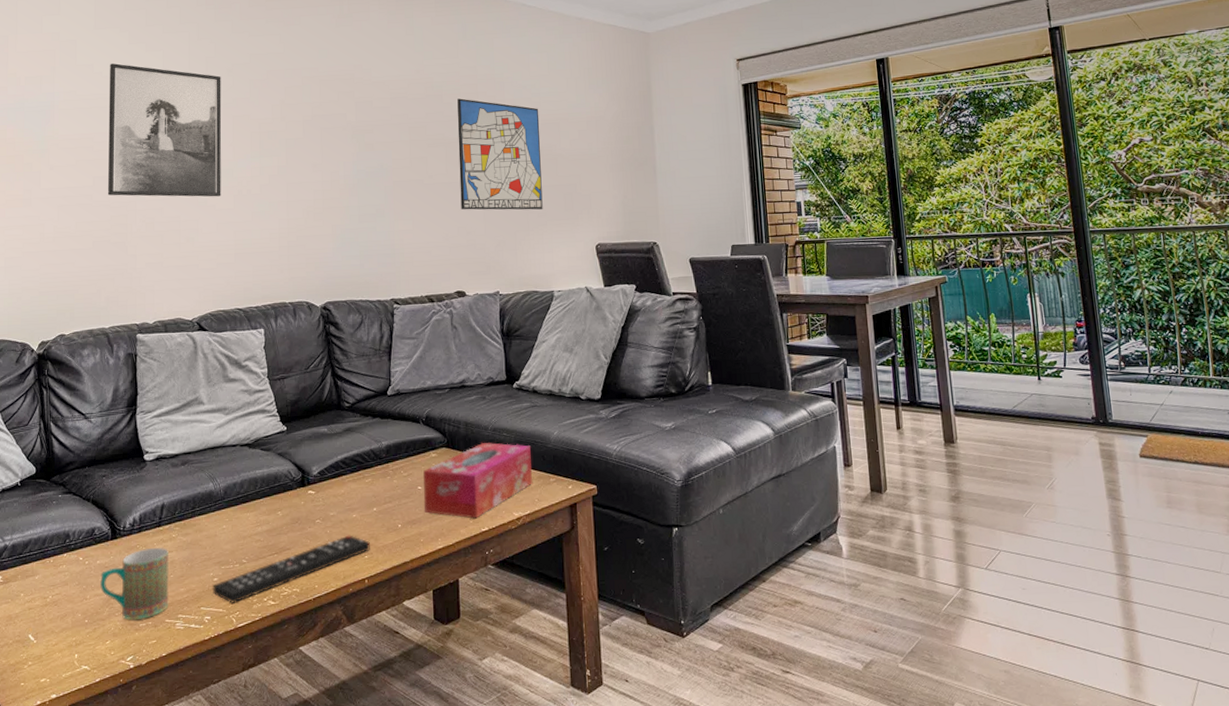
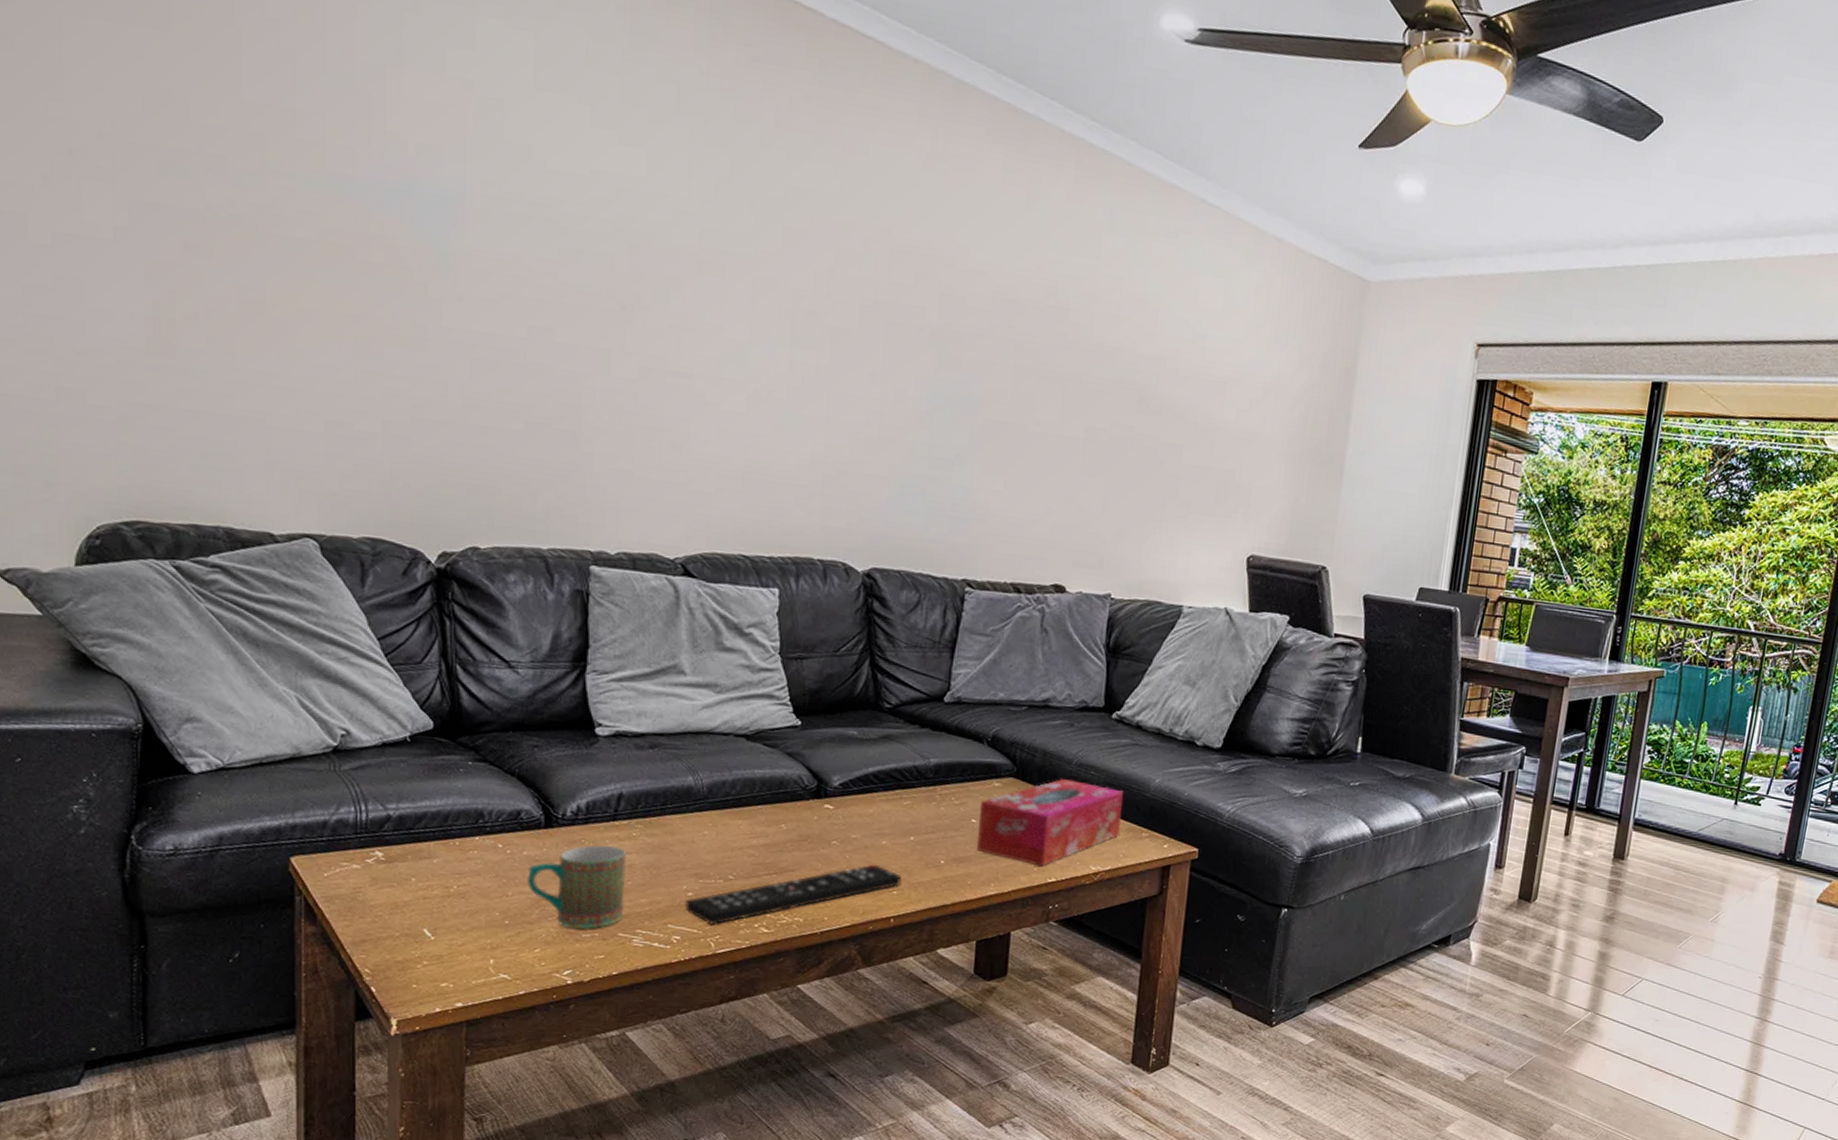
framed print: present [108,63,222,197] -> none [551,152,739,393]
wall art: present [457,98,543,210] -> none [1074,319,1201,497]

